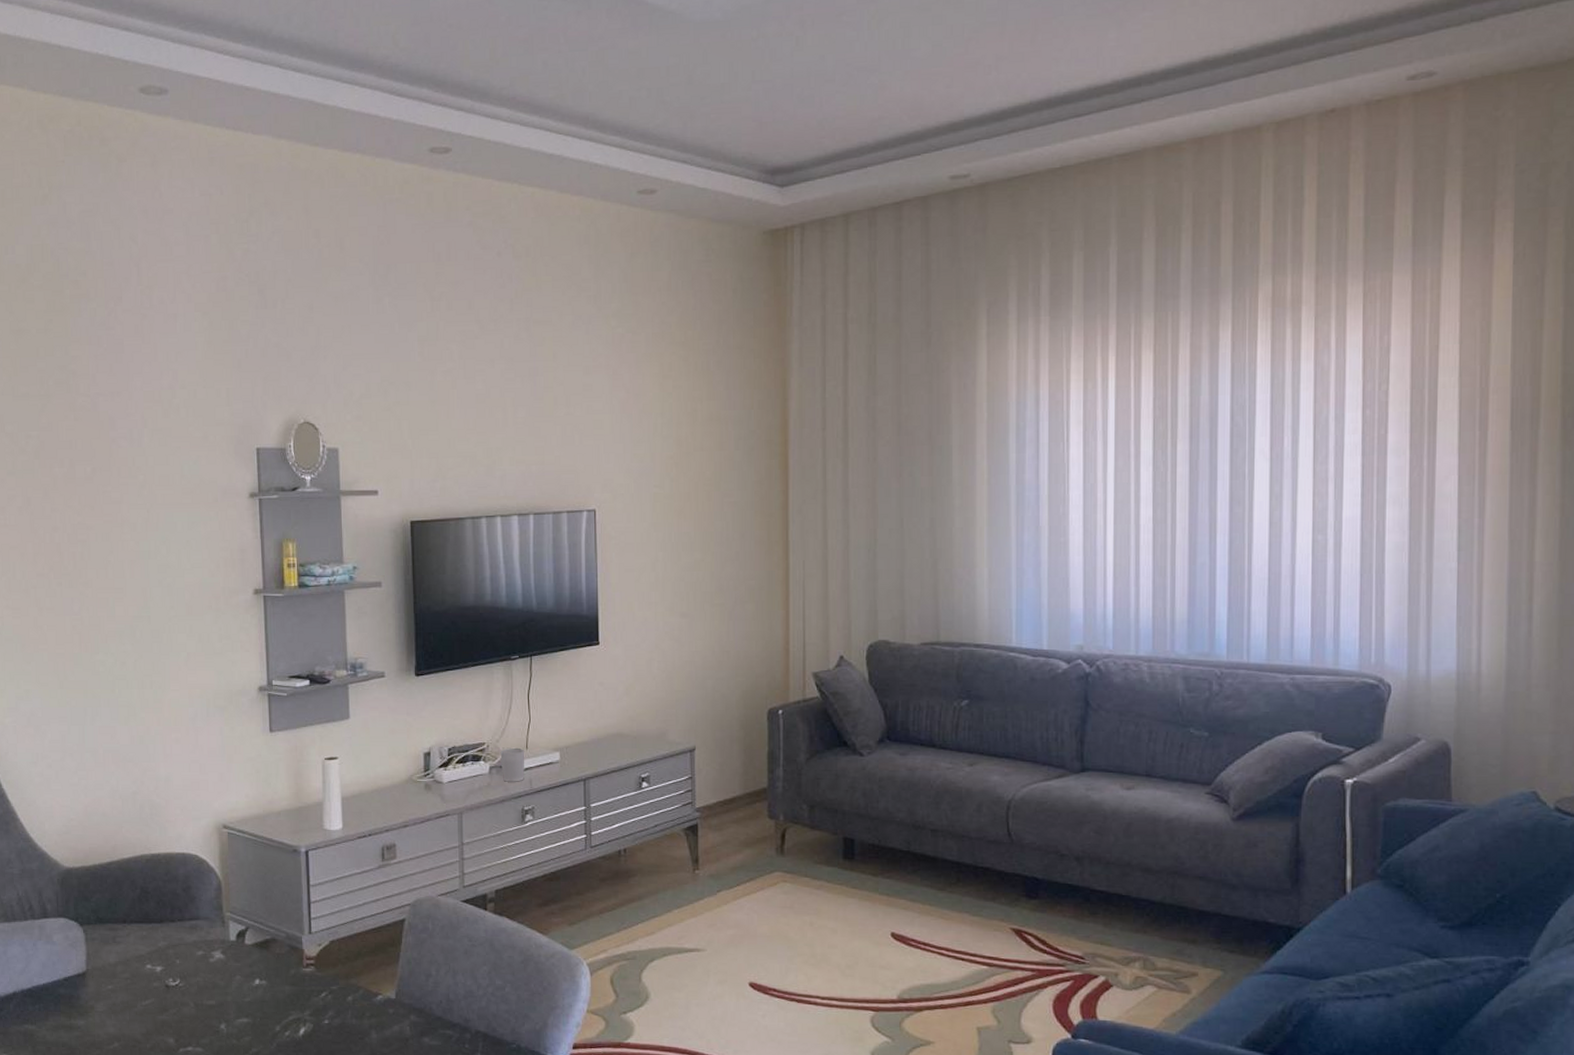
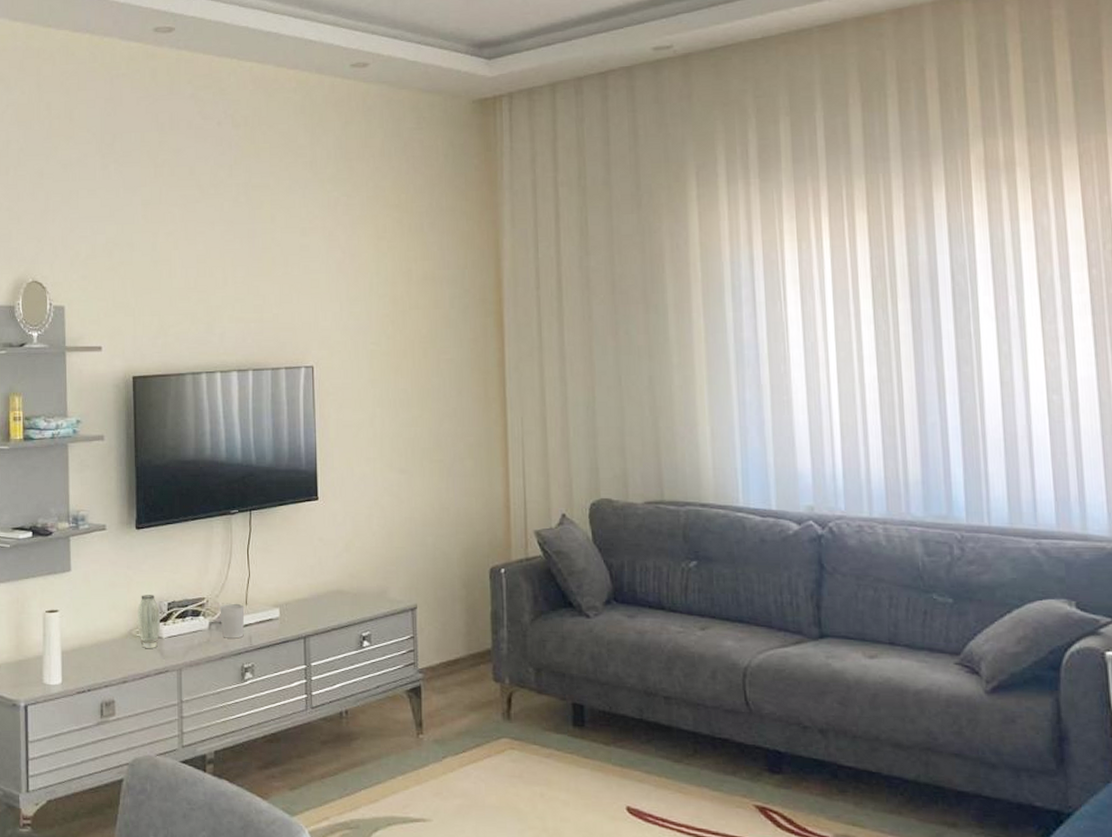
vase: none [418,741,441,793] -> present [138,595,161,648]

